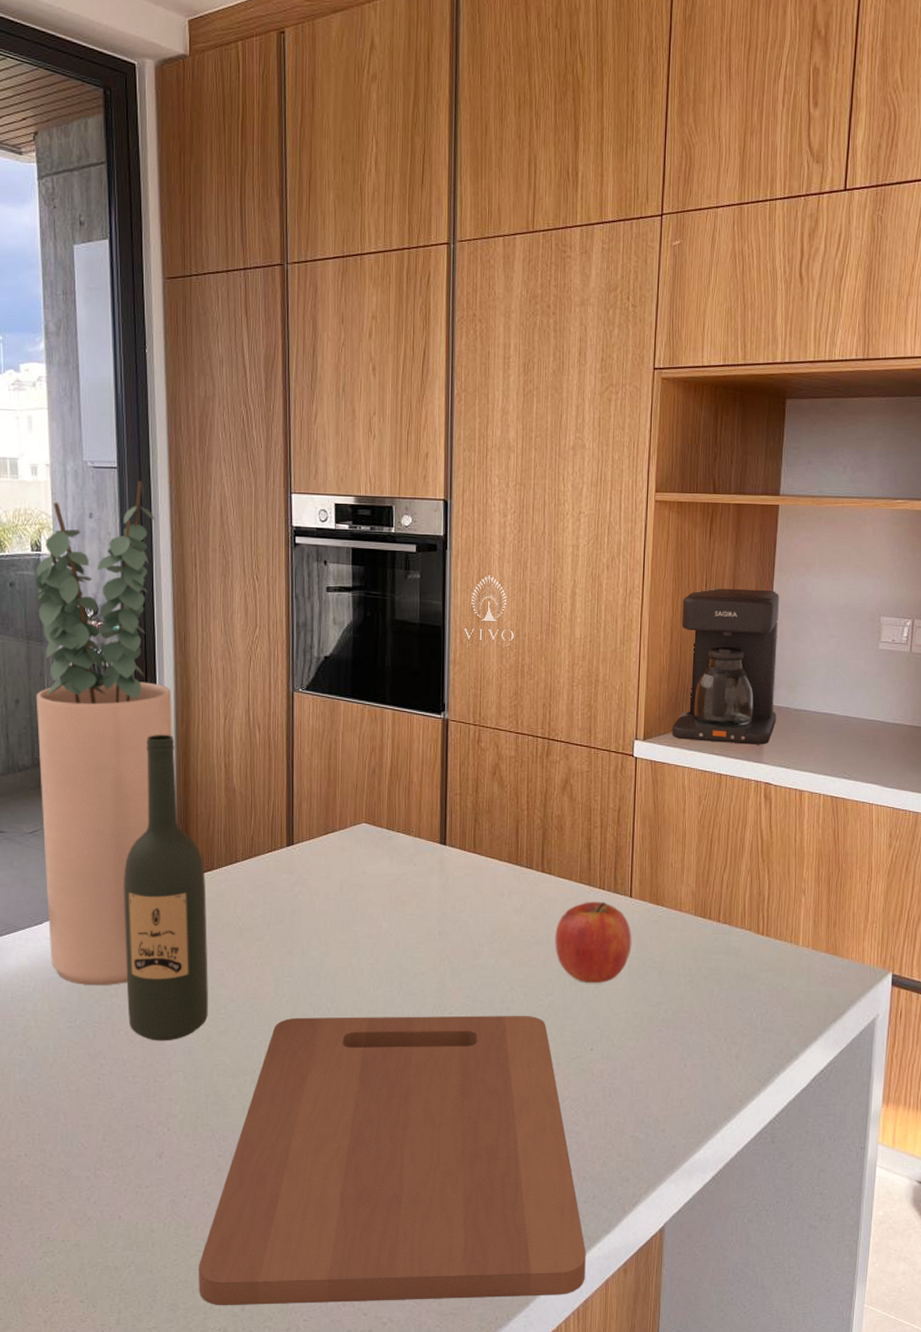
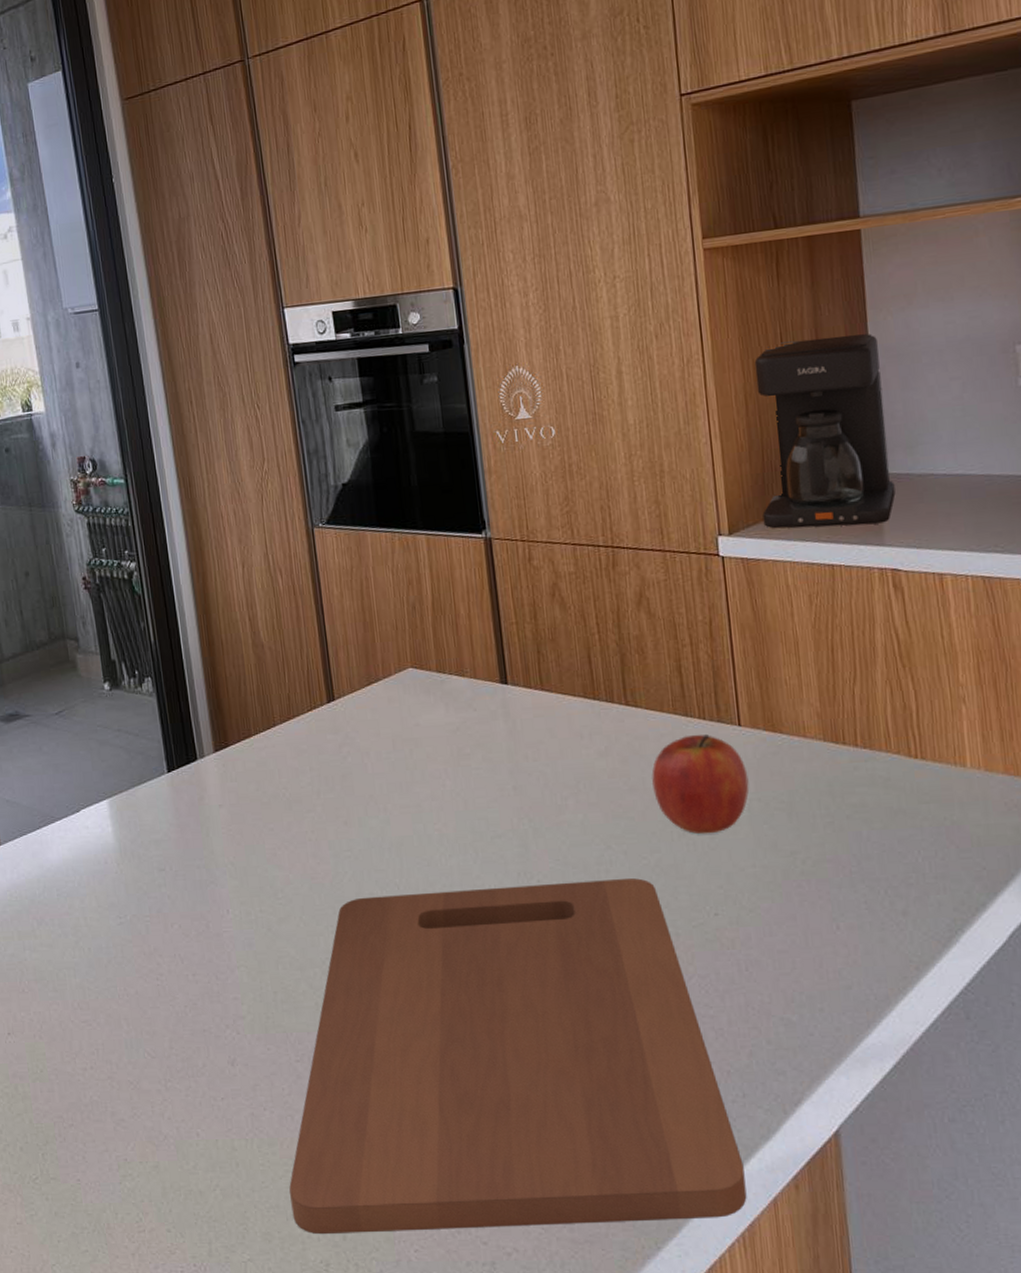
vase: present [35,481,172,986] -> none [30,320,189,876]
wine bottle: present [123,734,208,1041] -> none [156,591,265,934]

